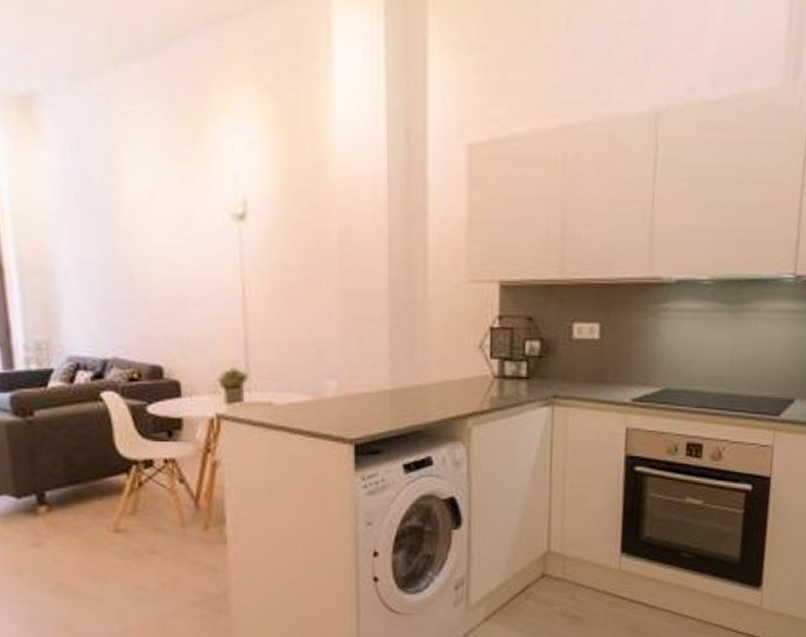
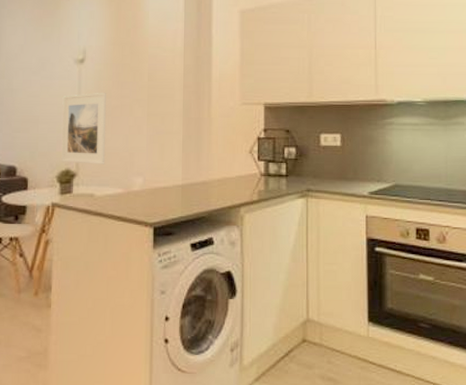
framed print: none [218,262,286,363] -> present [60,92,107,164]

